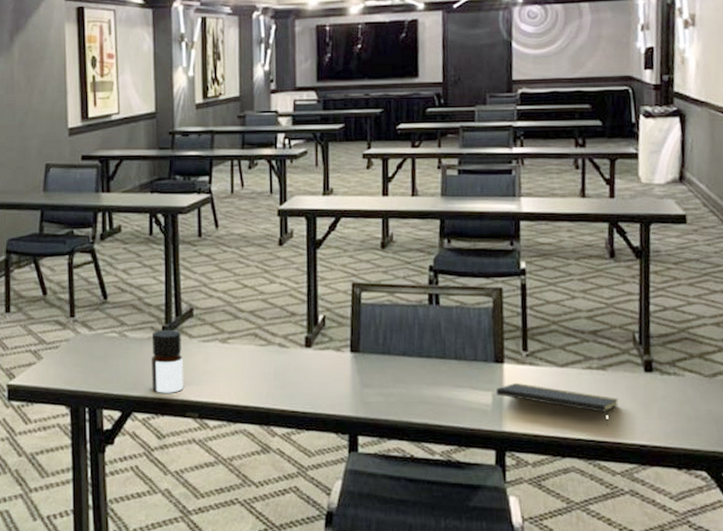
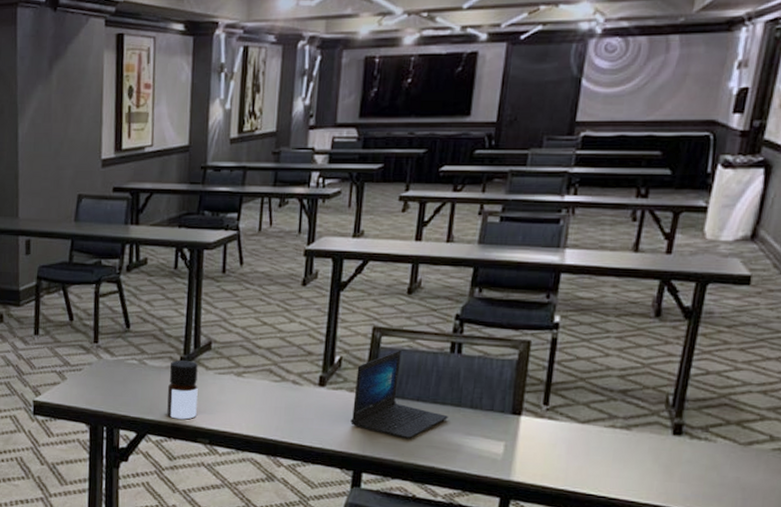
laptop: none [341,306,435,396] -> present [351,351,448,439]
notepad: present [496,383,618,427] -> none [508,435,638,485]

